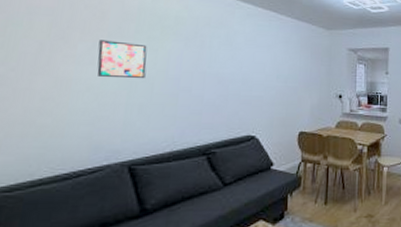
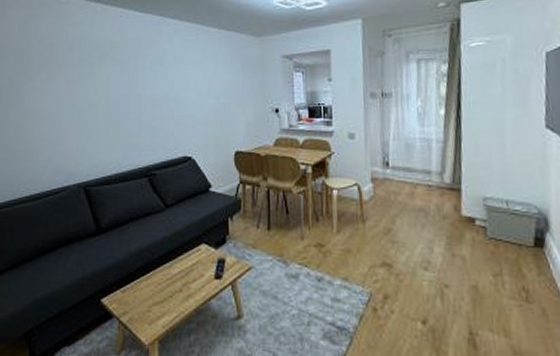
wall art: present [97,40,147,78] -> none [51,71,91,105]

